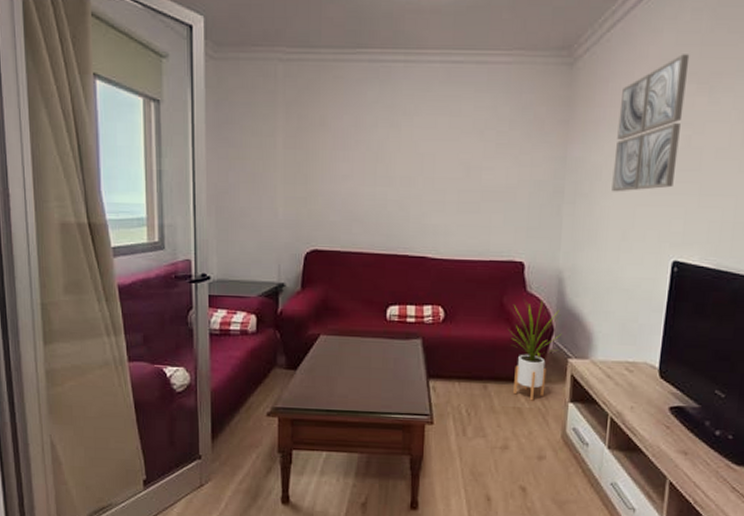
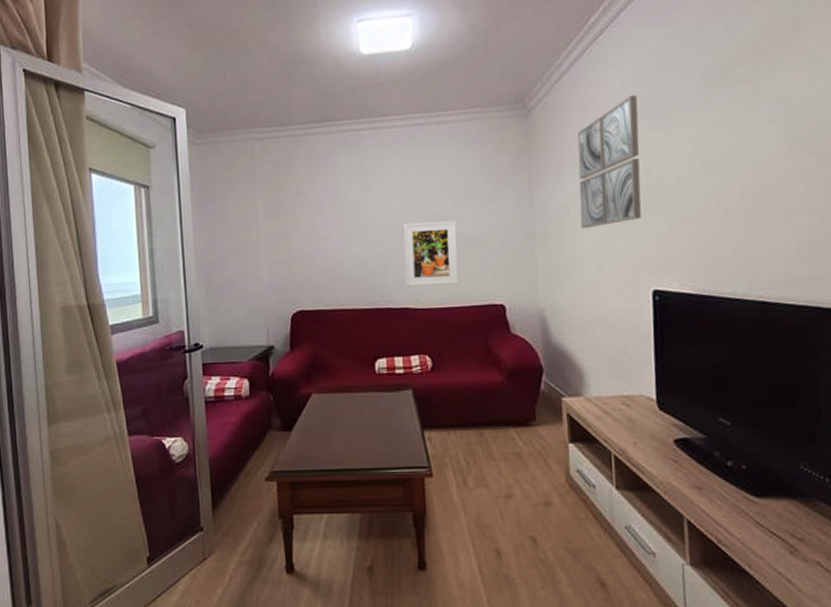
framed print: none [425,168,485,237] -> present [403,220,459,287]
house plant: present [507,301,562,401] -> none [496,341,552,444]

